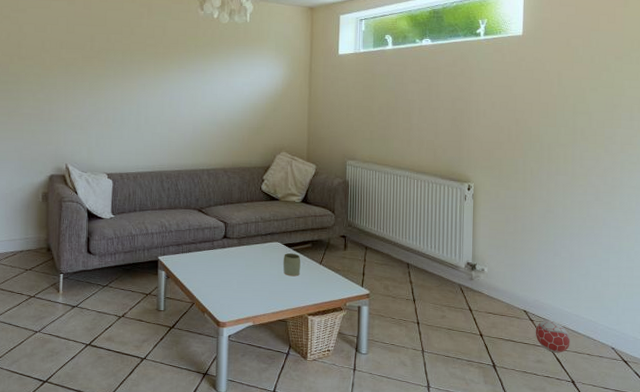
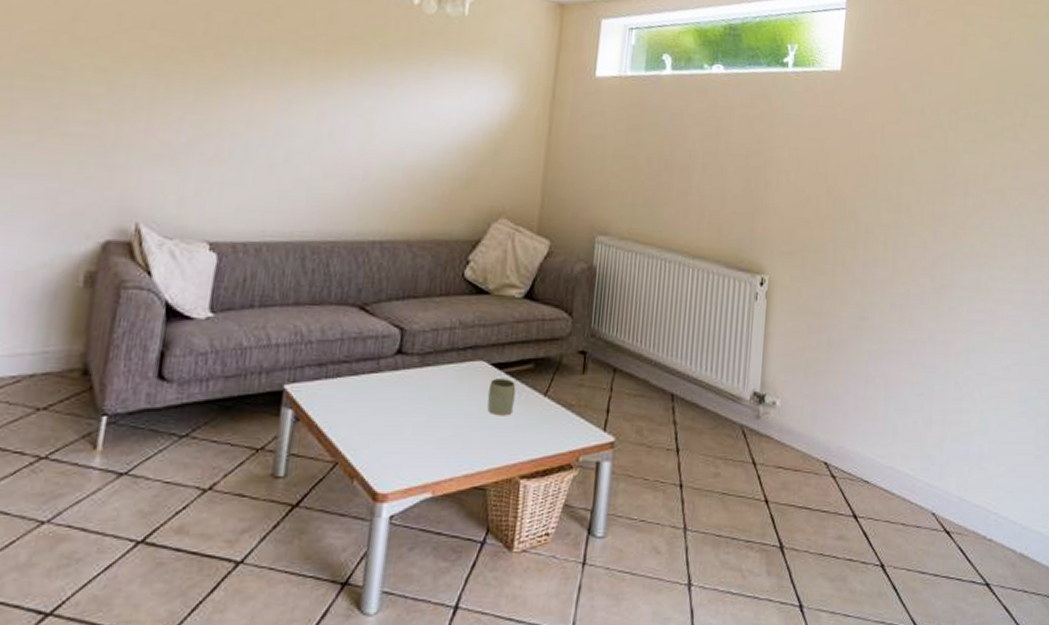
toy ball: present [535,320,570,353] -> none [837,476,882,524]

